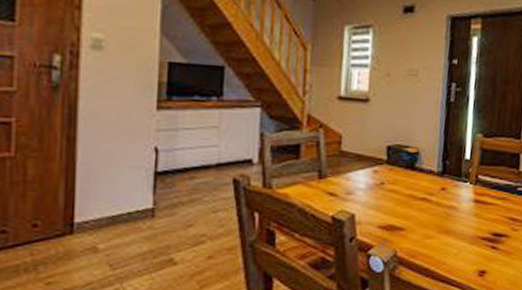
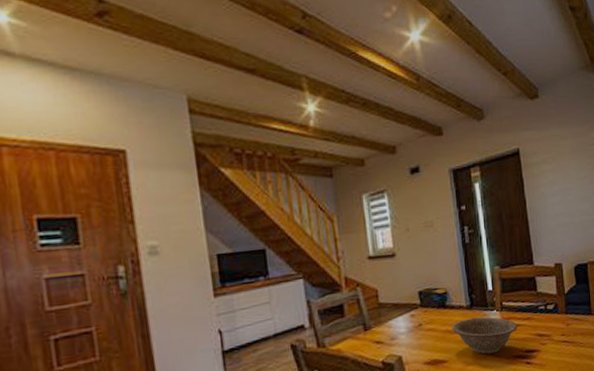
decorative bowl: none [416,186,490,230] -> present [451,317,517,354]

